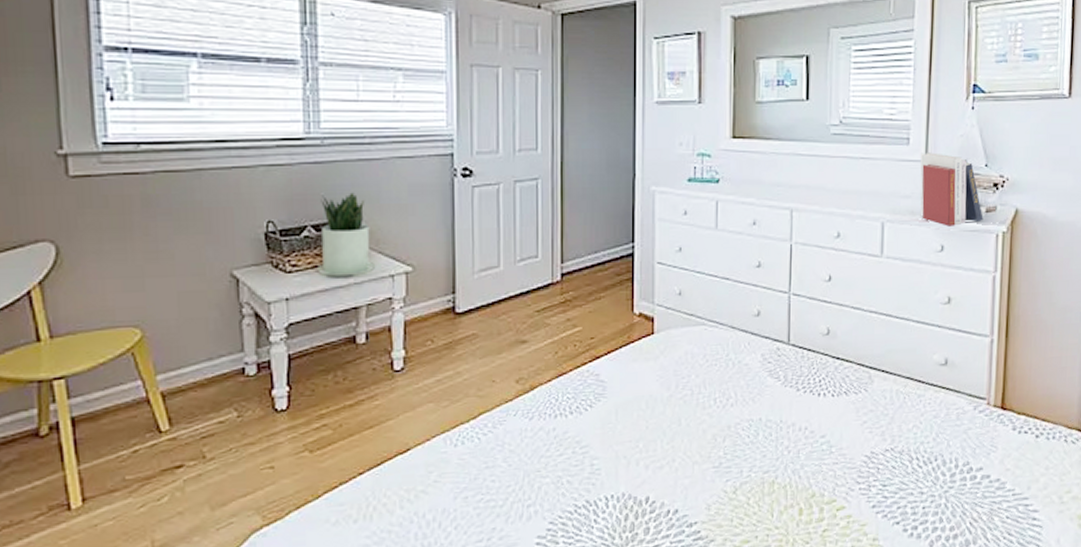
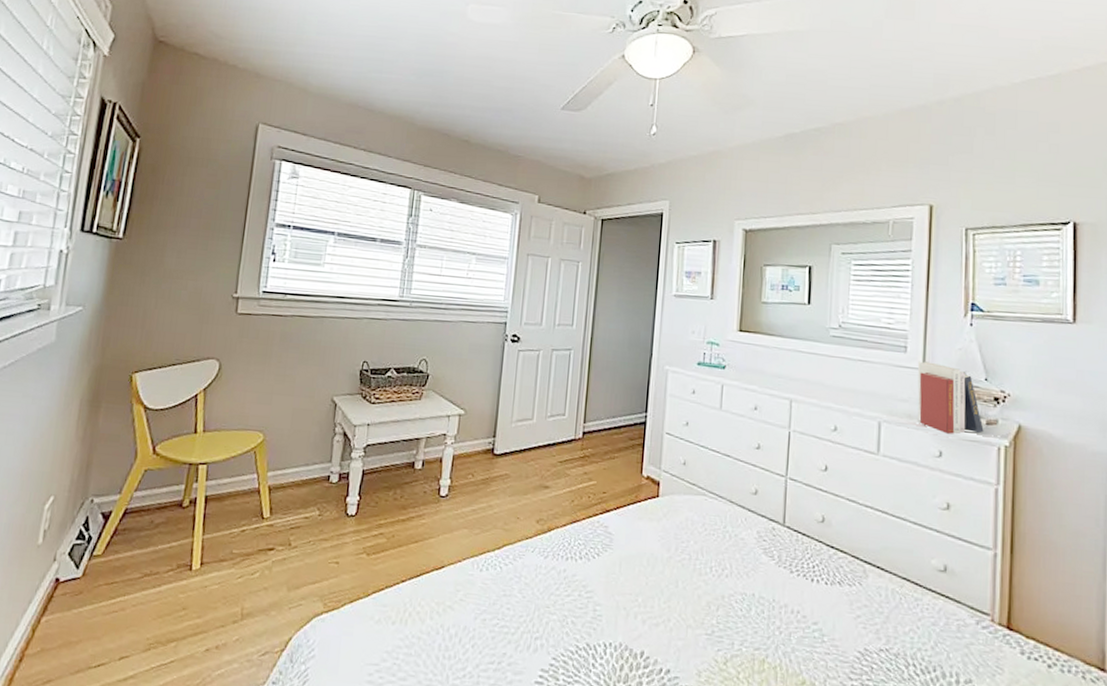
planter: present [316,192,375,277] -> none [392,345,437,413]

